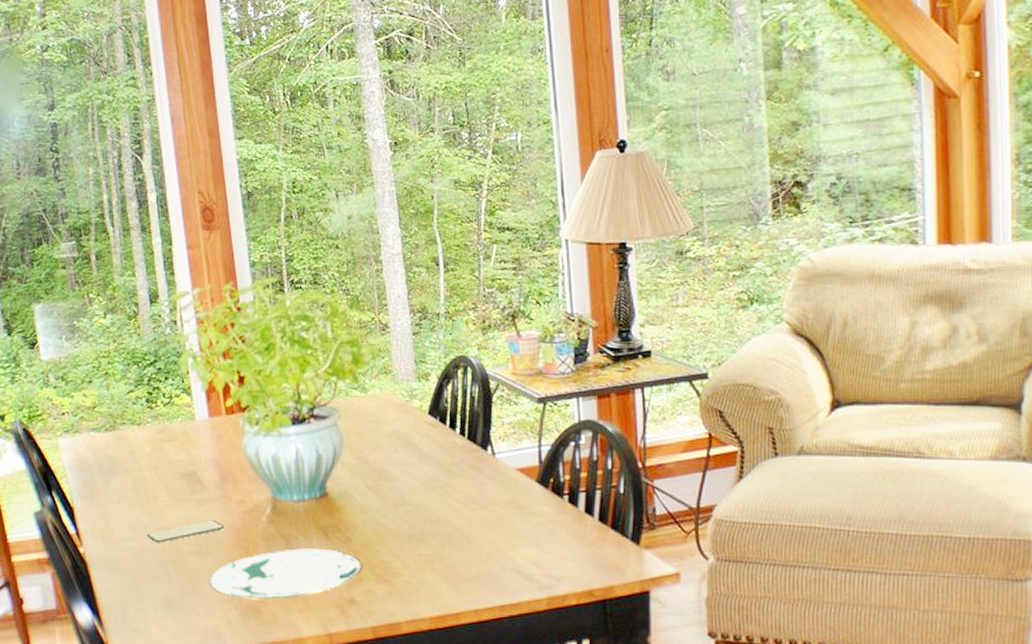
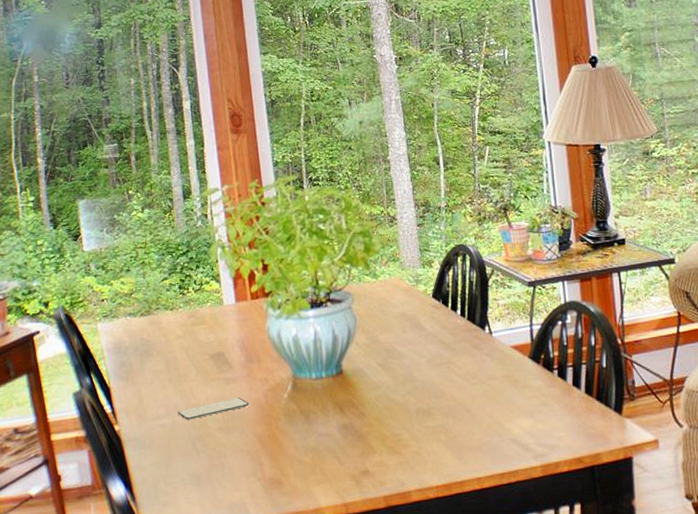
plate: present [210,548,363,599] -> none [235,423,375,471]

